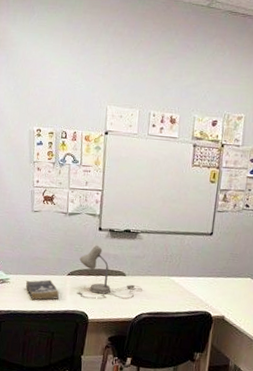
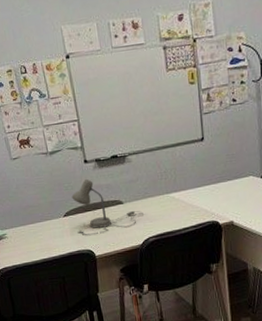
book: present [25,279,59,300] -> none [23,225,61,249]

